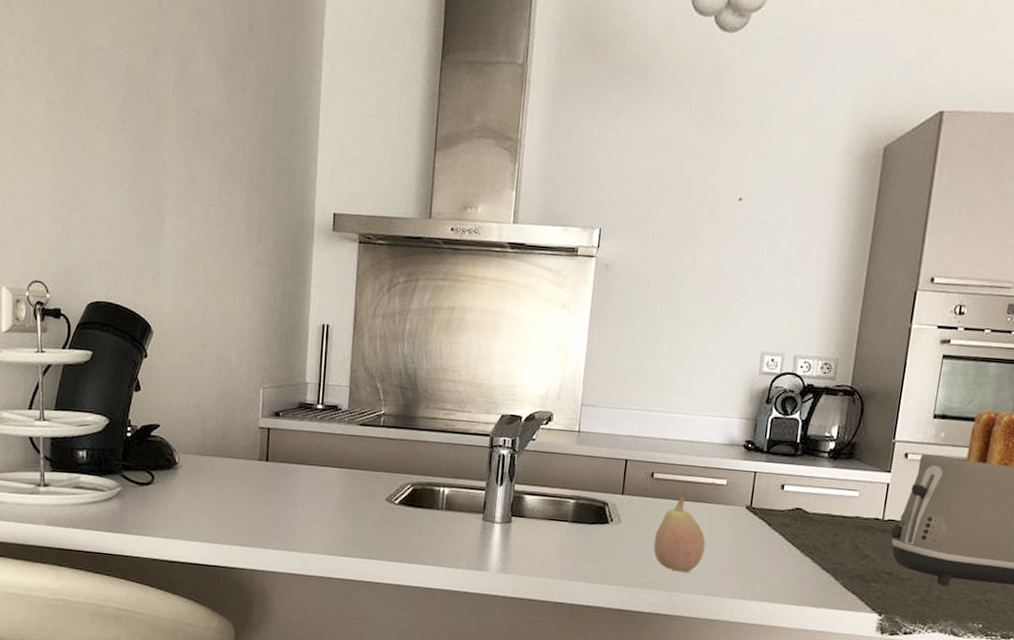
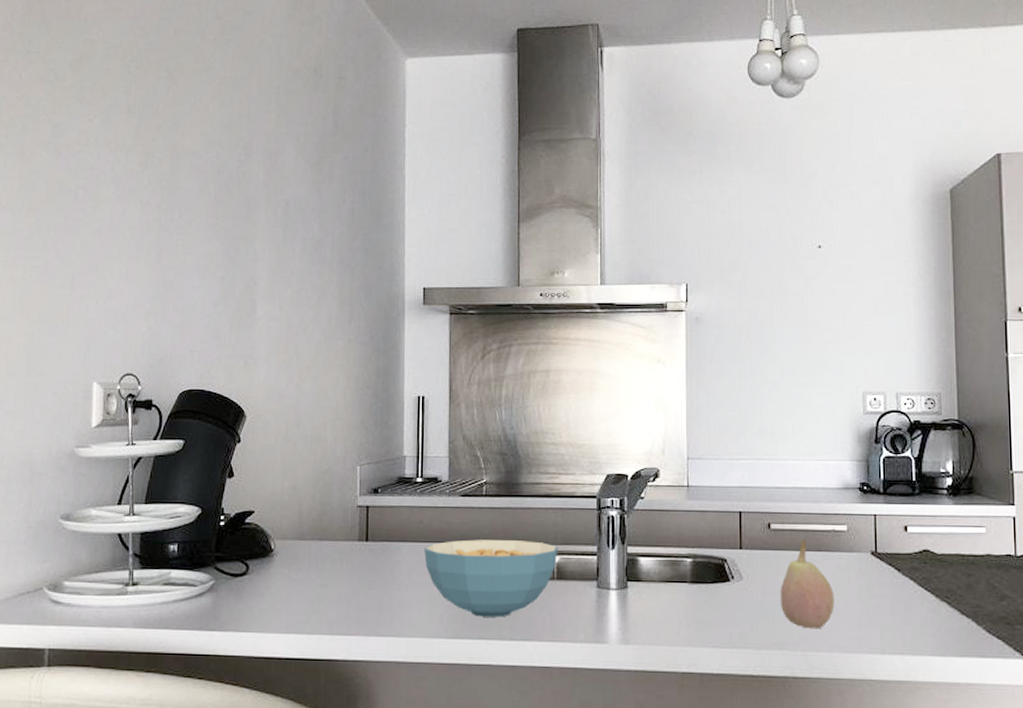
cereal bowl: none [321,466,449,541] -> present [424,539,559,617]

